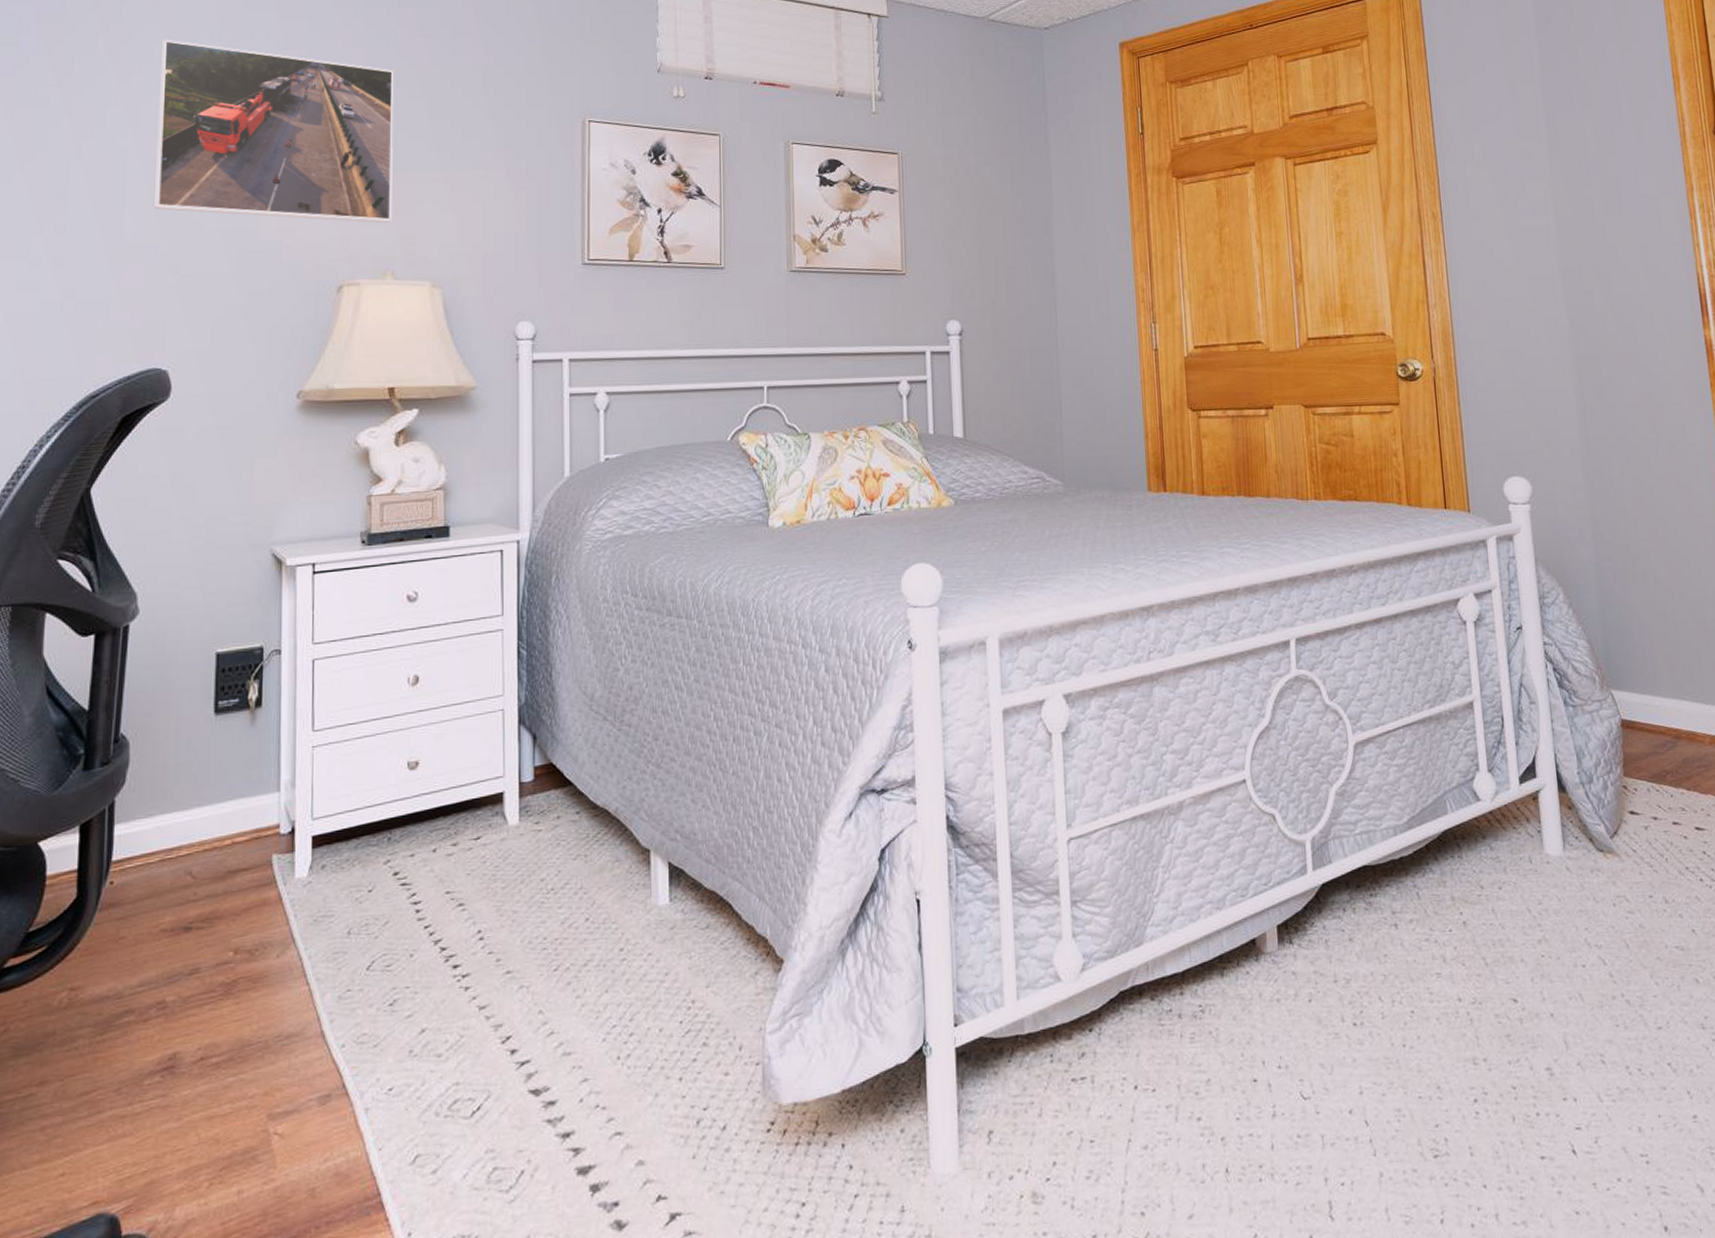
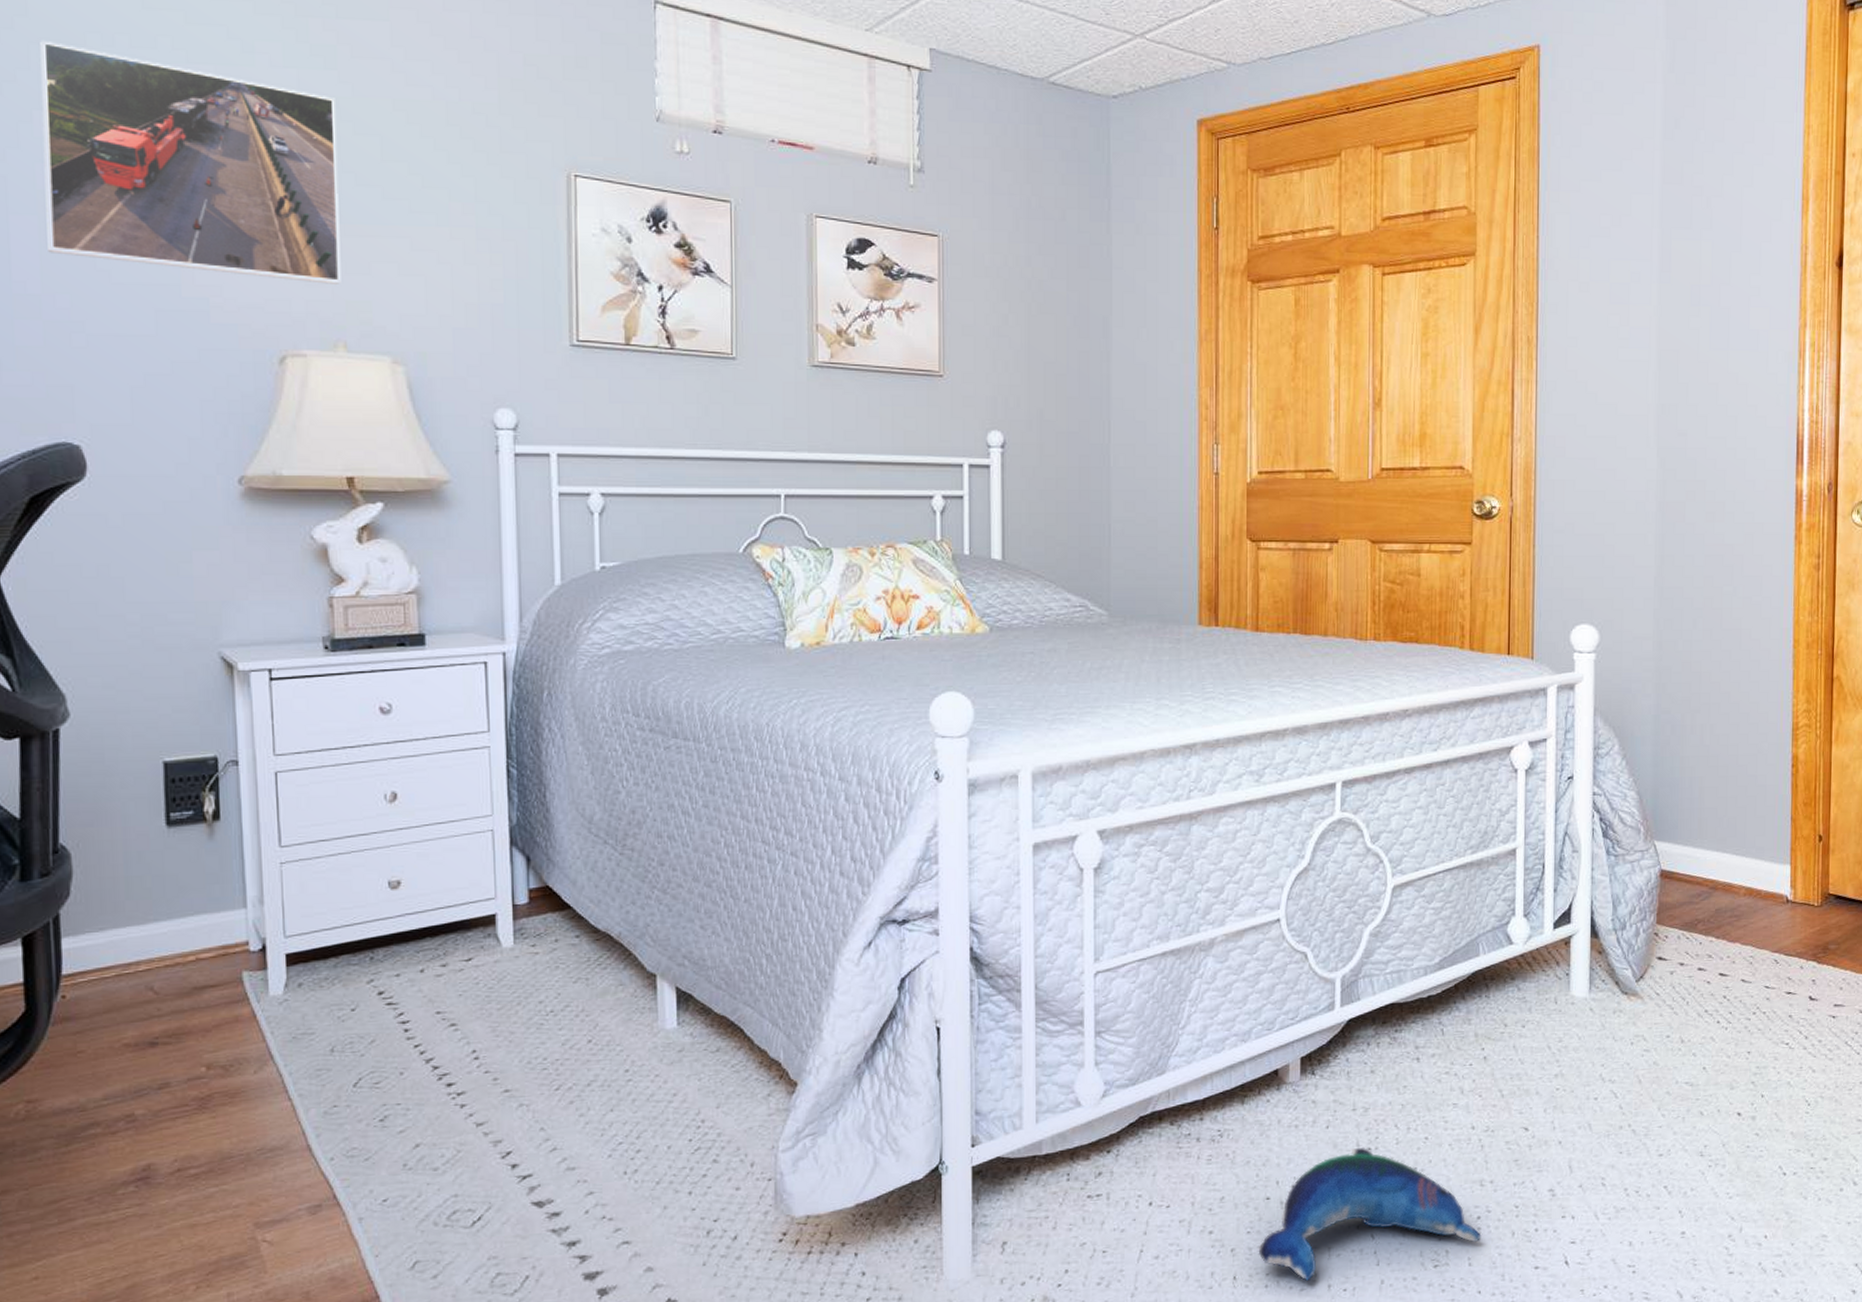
plush toy: none [1249,1022,1481,1174] -> present [1258,1146,1481,1281]

